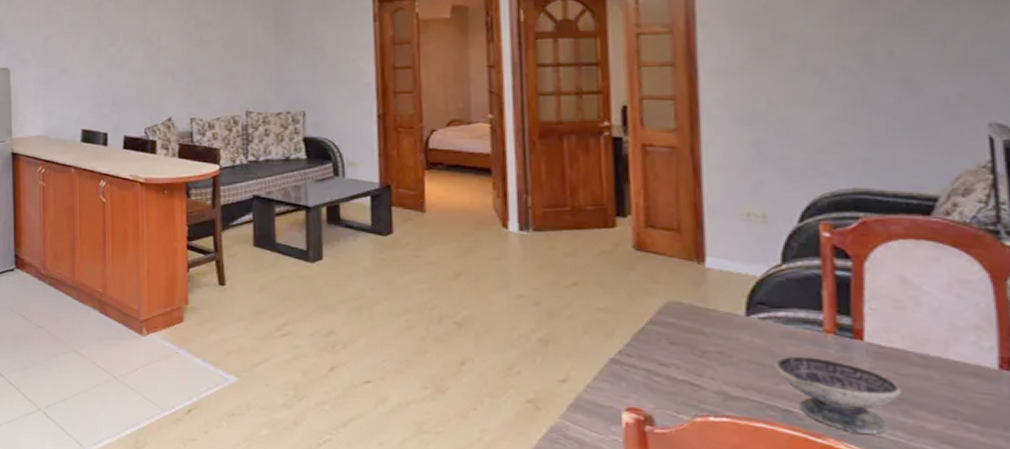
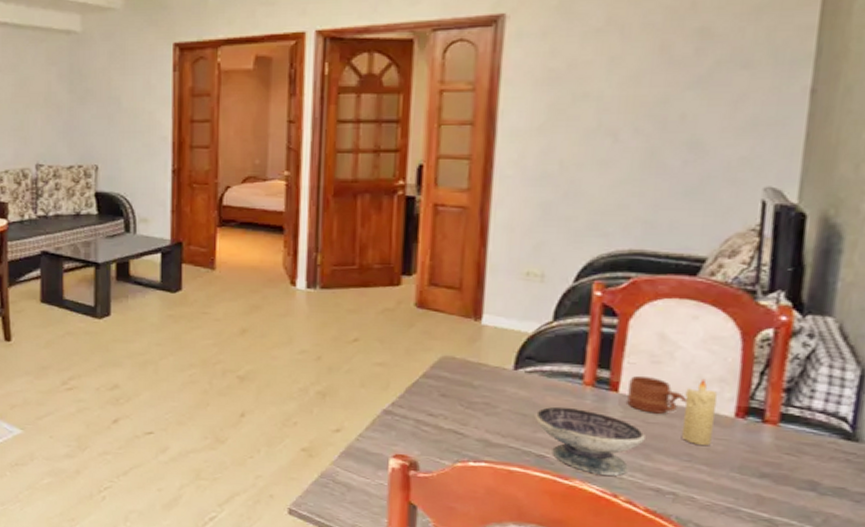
mug: none [874,322,941,365] -> present [627,375,687,414]
candle: none [939,326,977,402] -> present [681,378,718,447]

